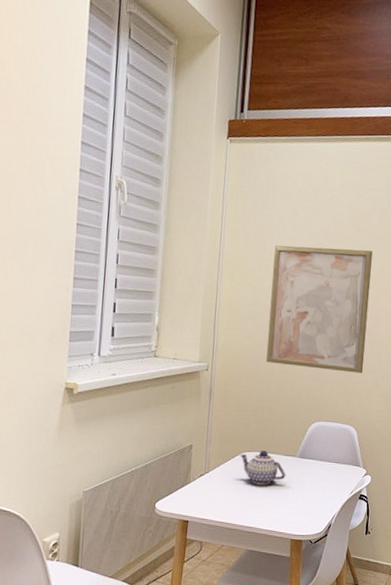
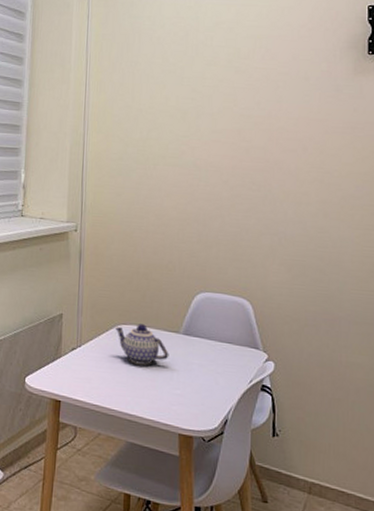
wall art: present [265,245,373,373] -> none [139,93,257,236]

